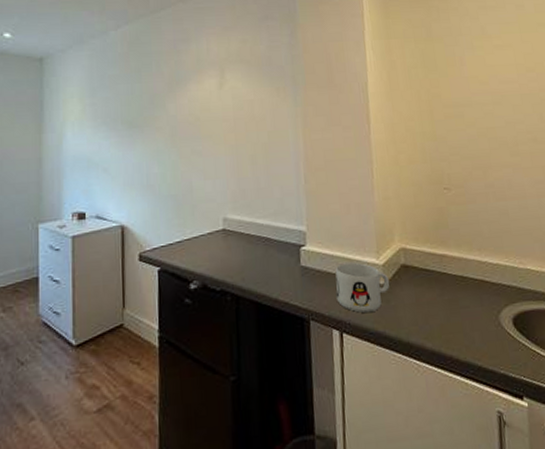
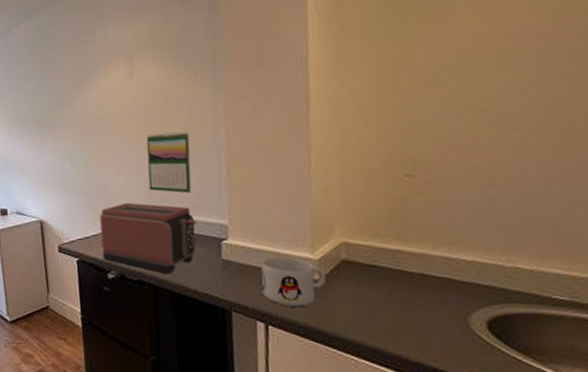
toaster: none [184,207,278,283] -> present [99,202,197,274]
calendar: none [233,140,274,200] -> present [146,131,192,194]

